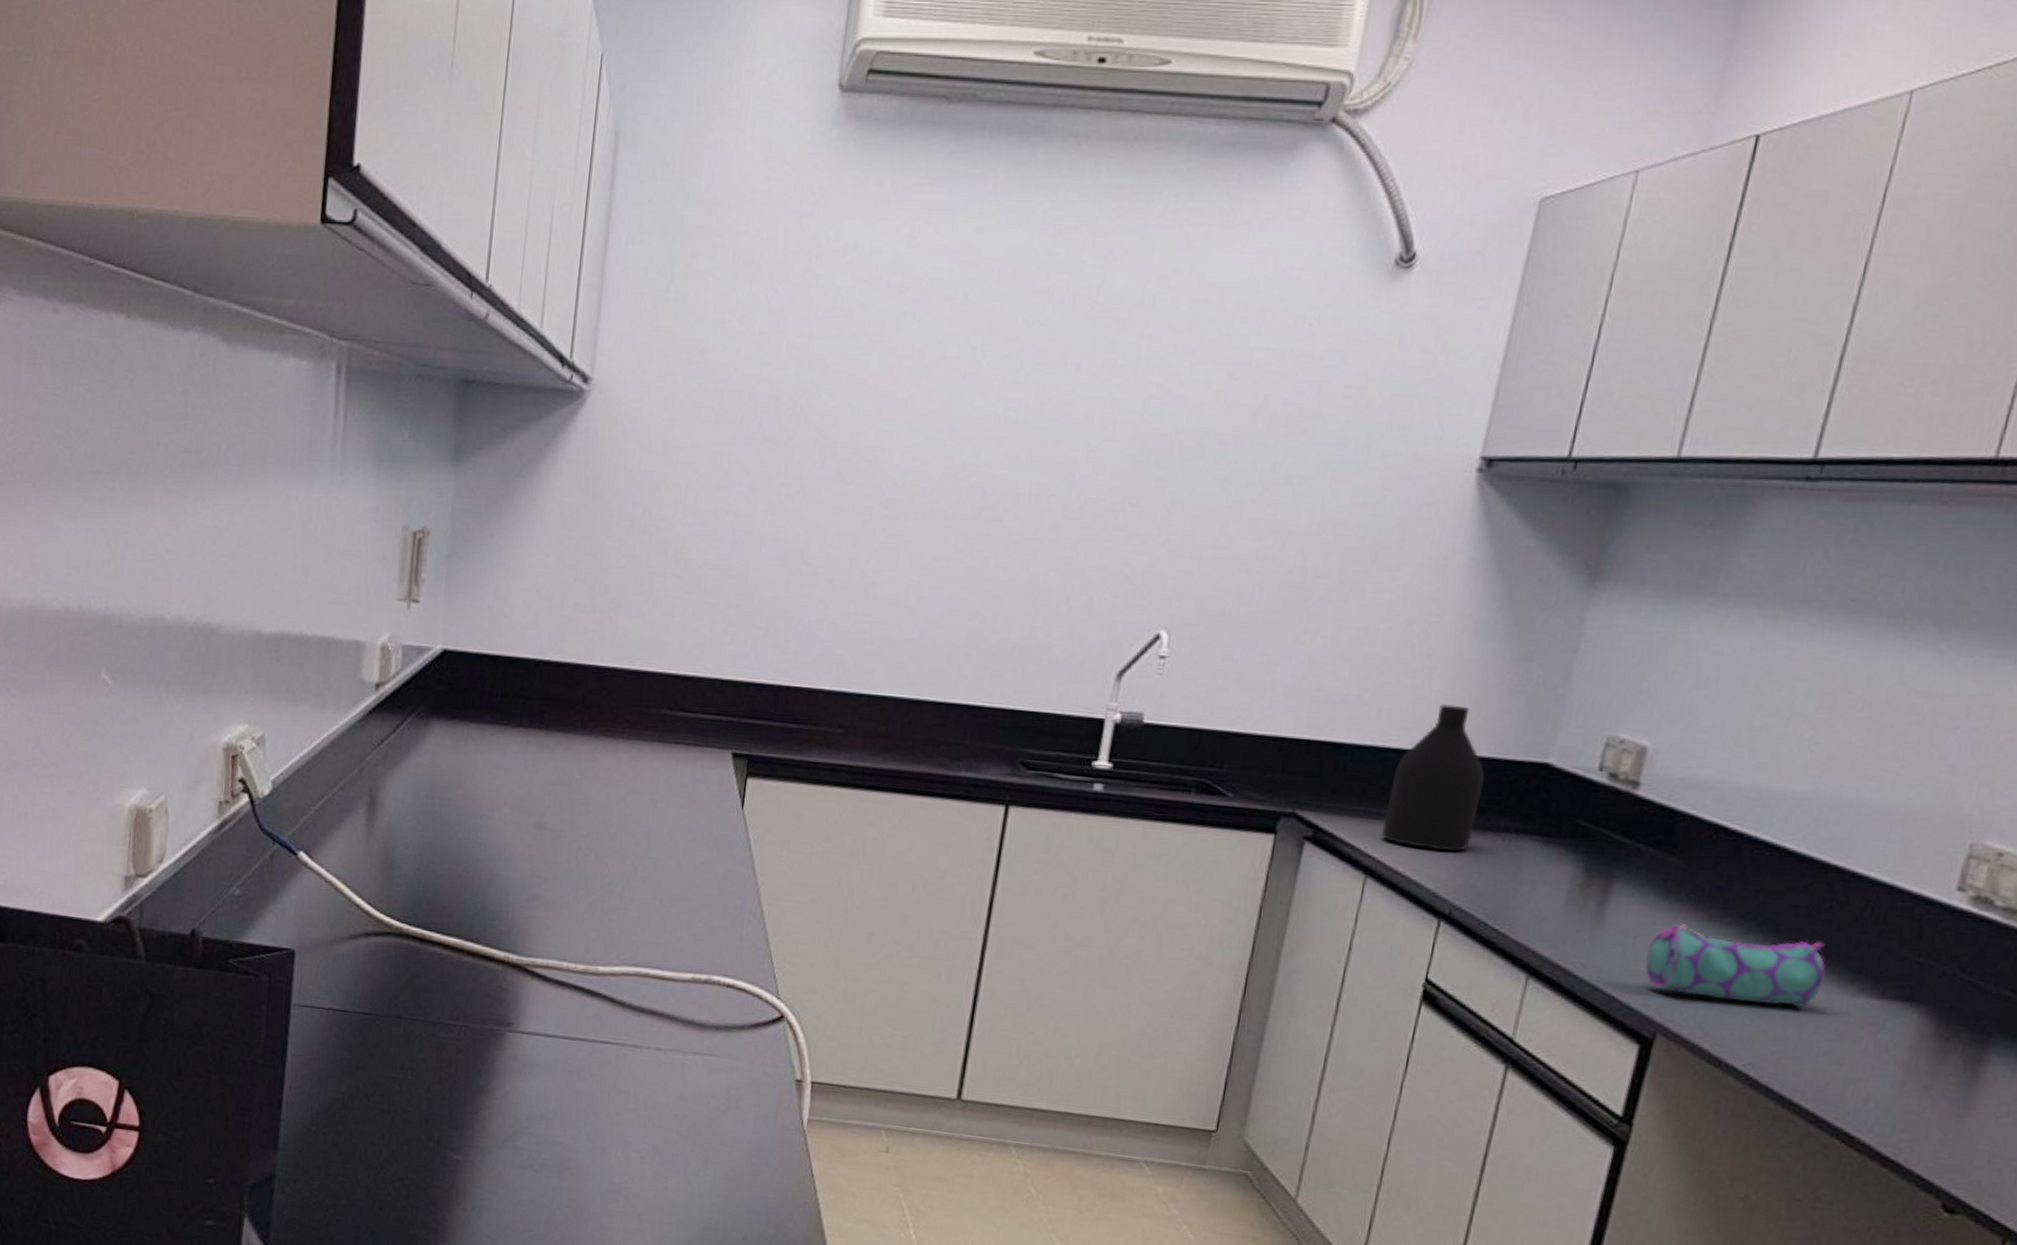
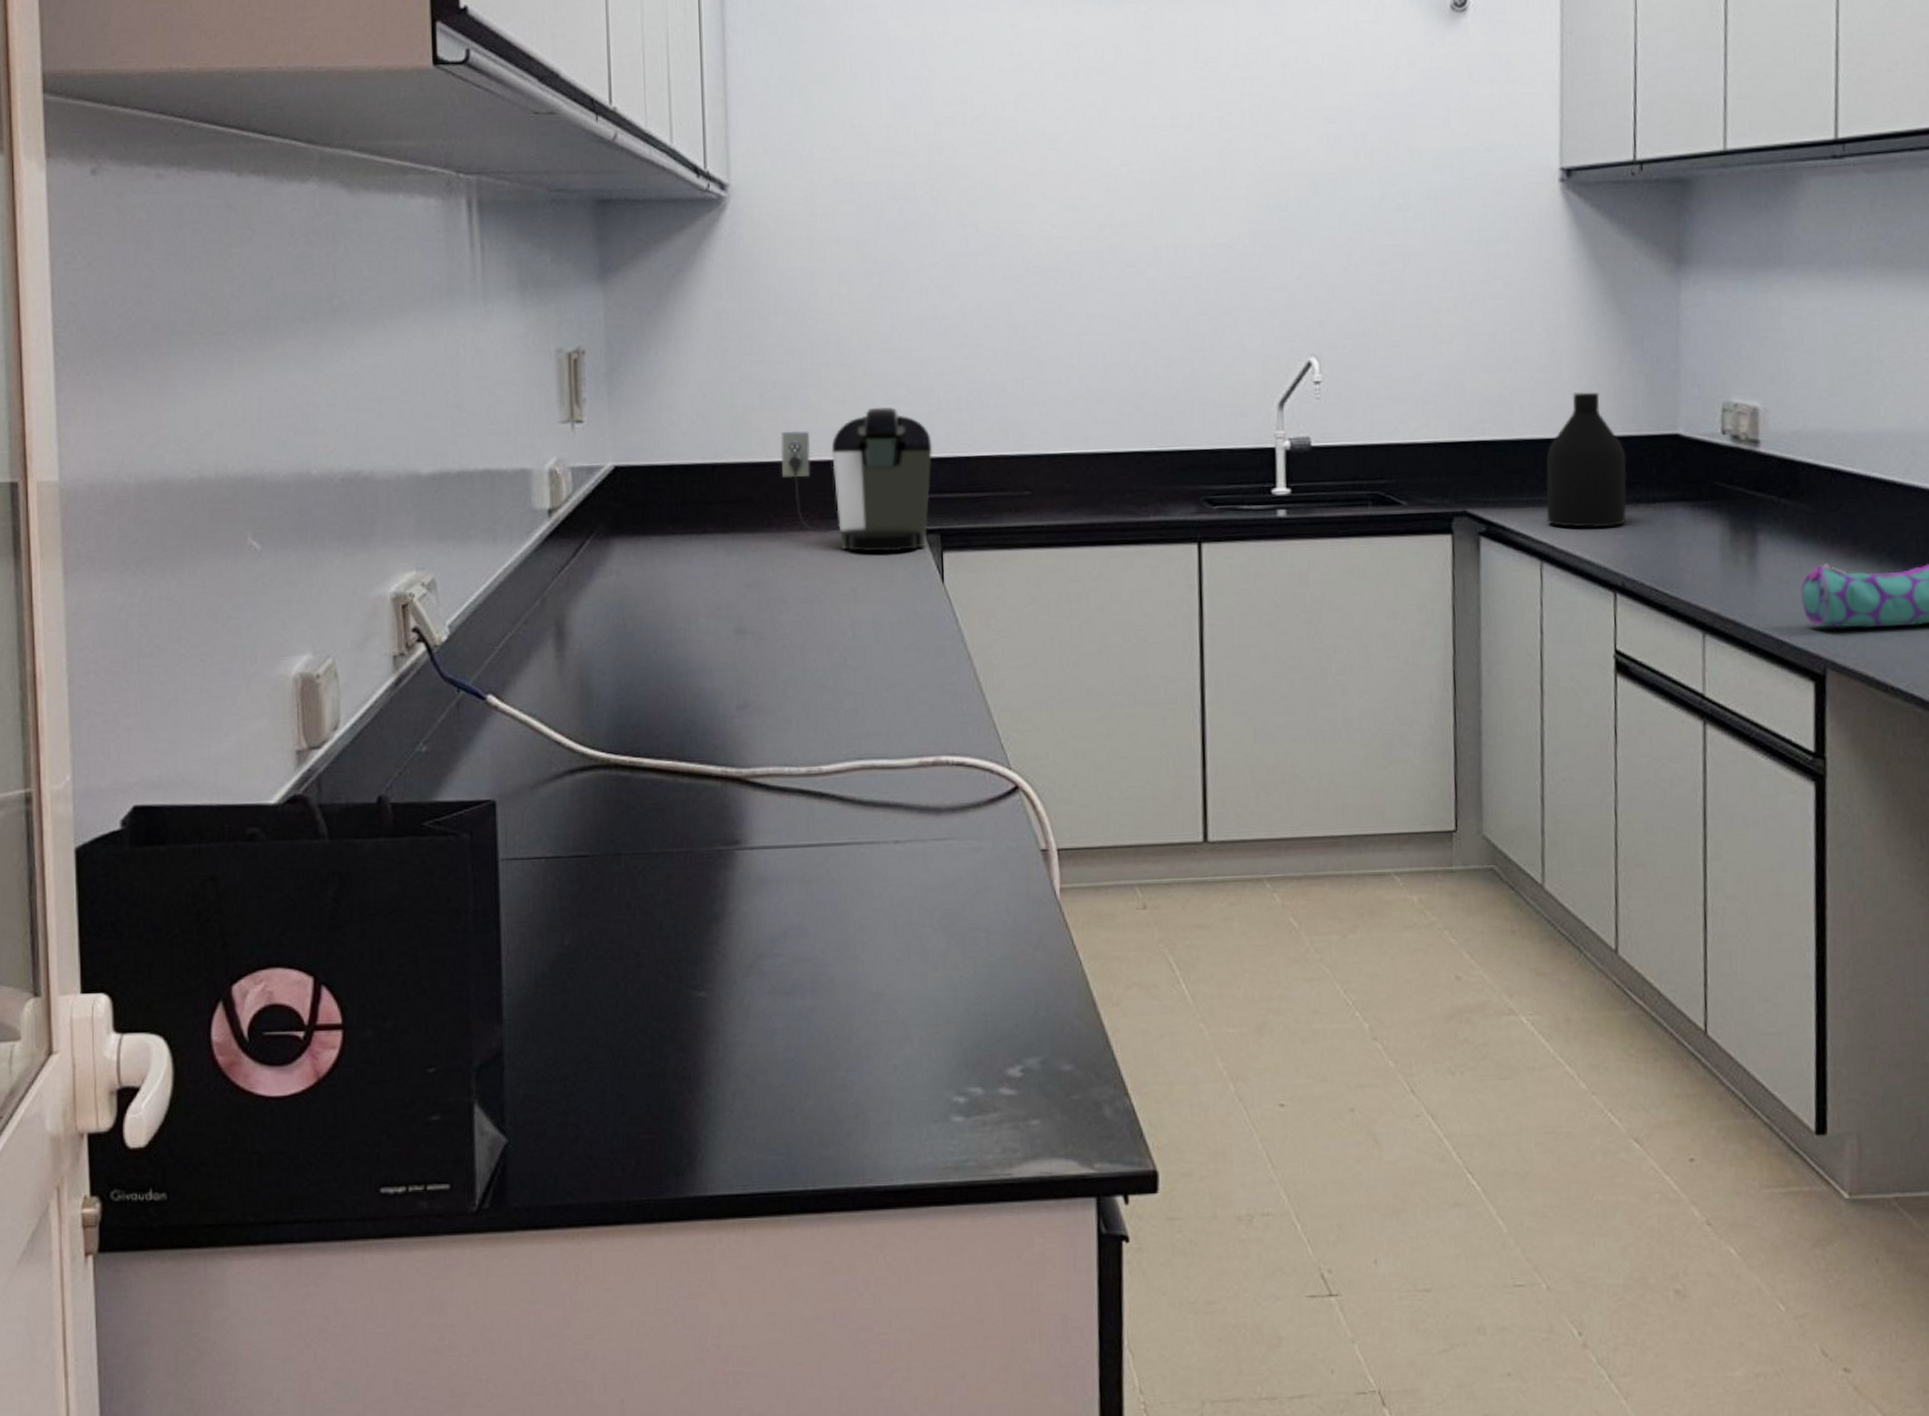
coffee maker: none [602,623,755,772] -> present [780,406,933,552]

